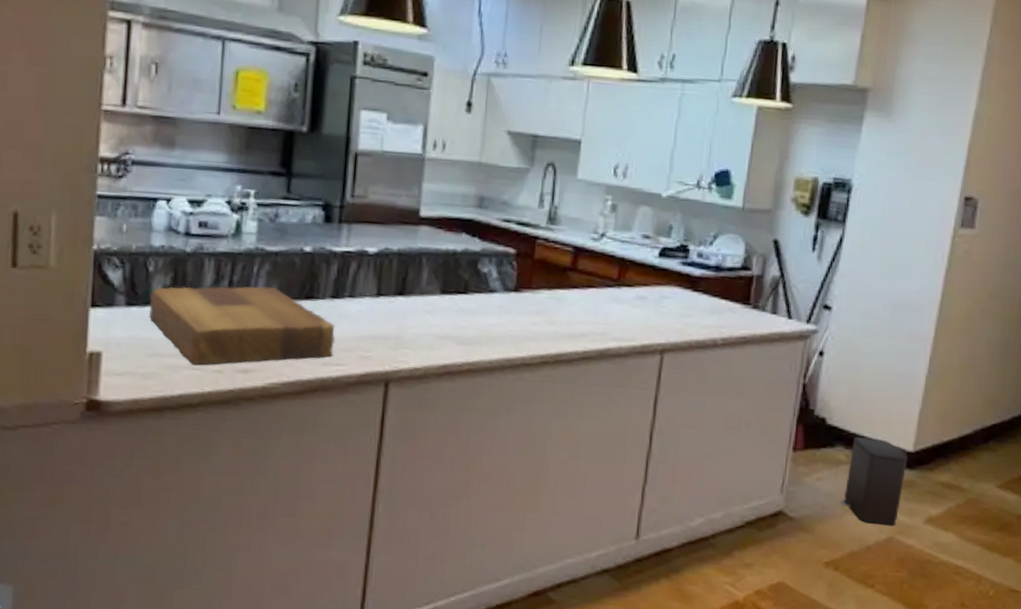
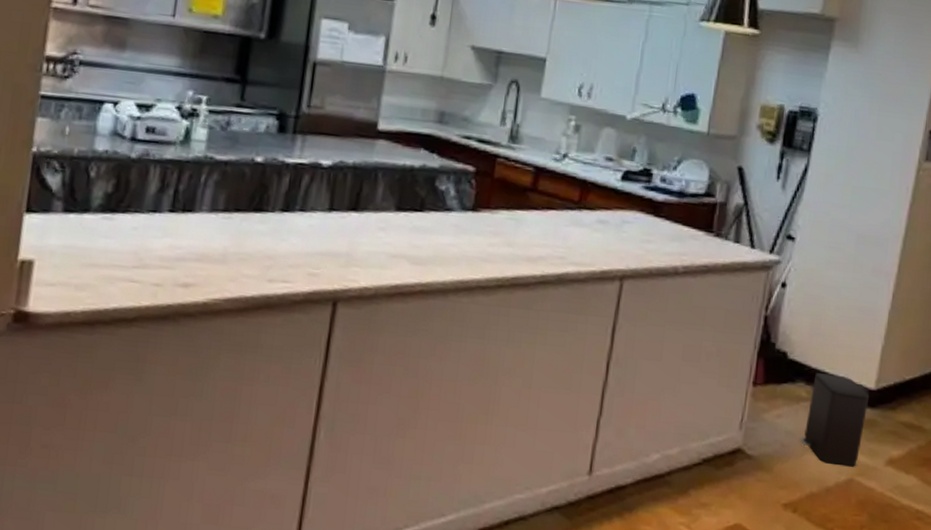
cutting board: present [148,286,335,366] -> none [86,193,284,279]

